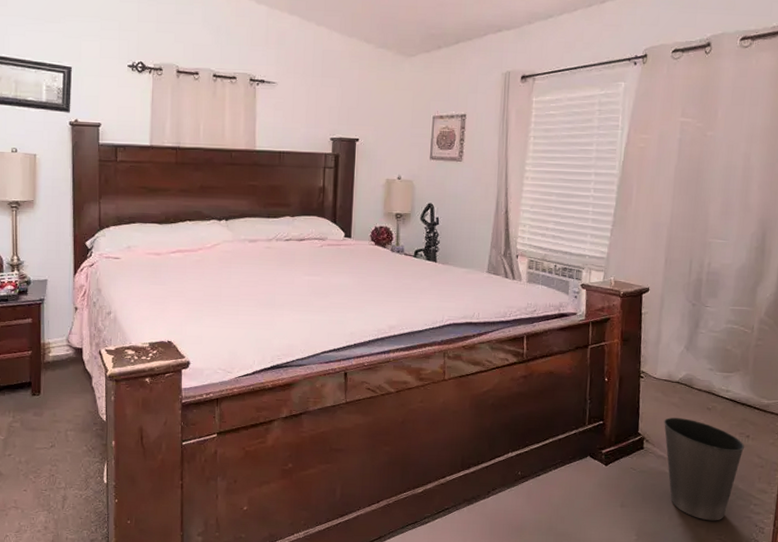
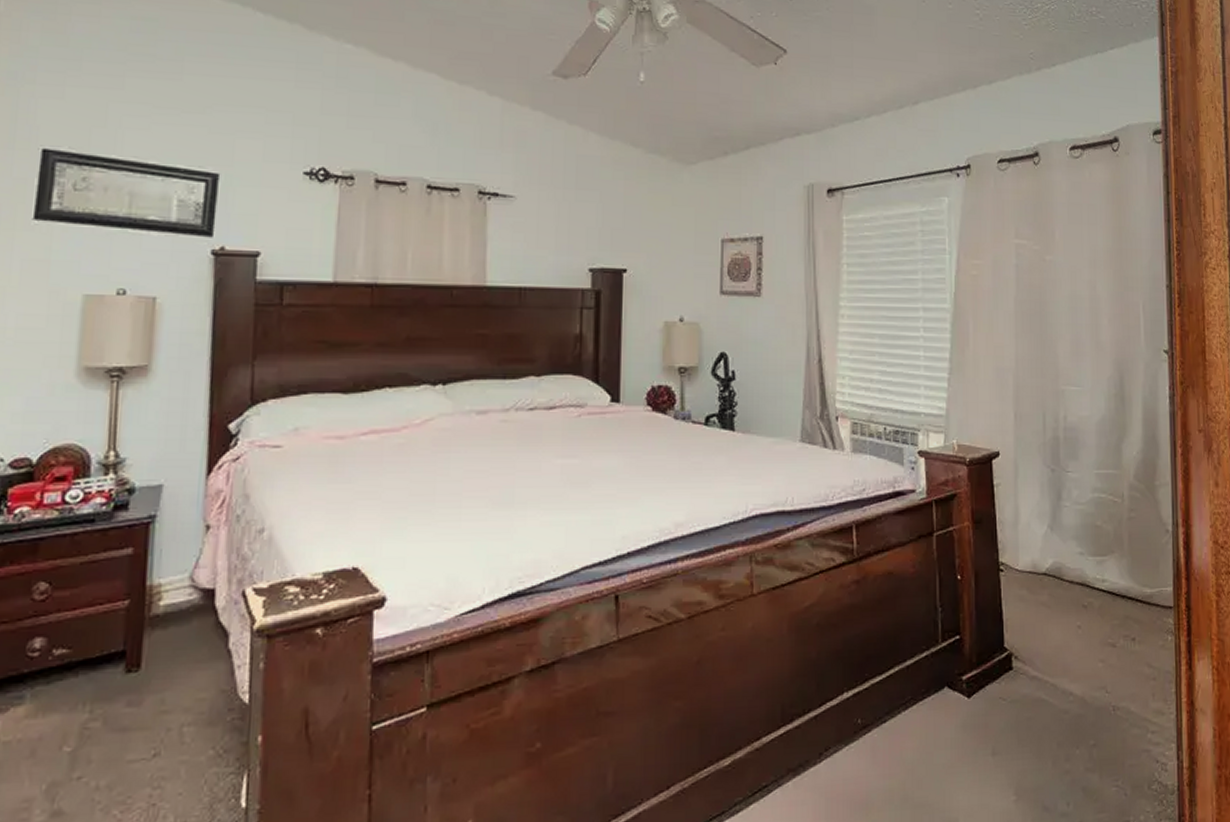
waste basket: present [663,418,745,521] -> none [1033,622,1132,762]

